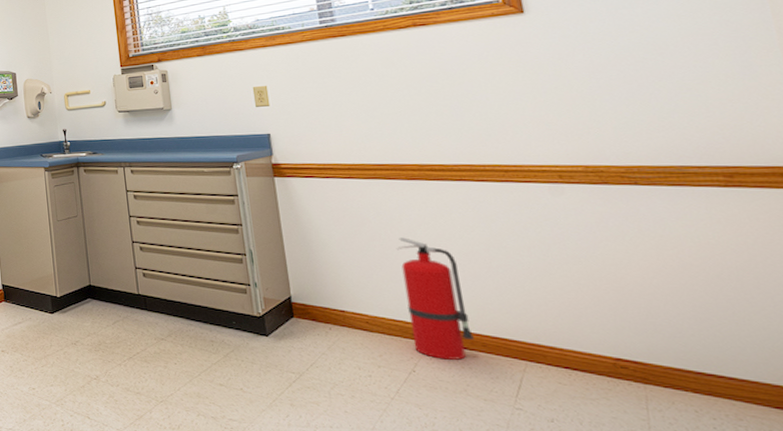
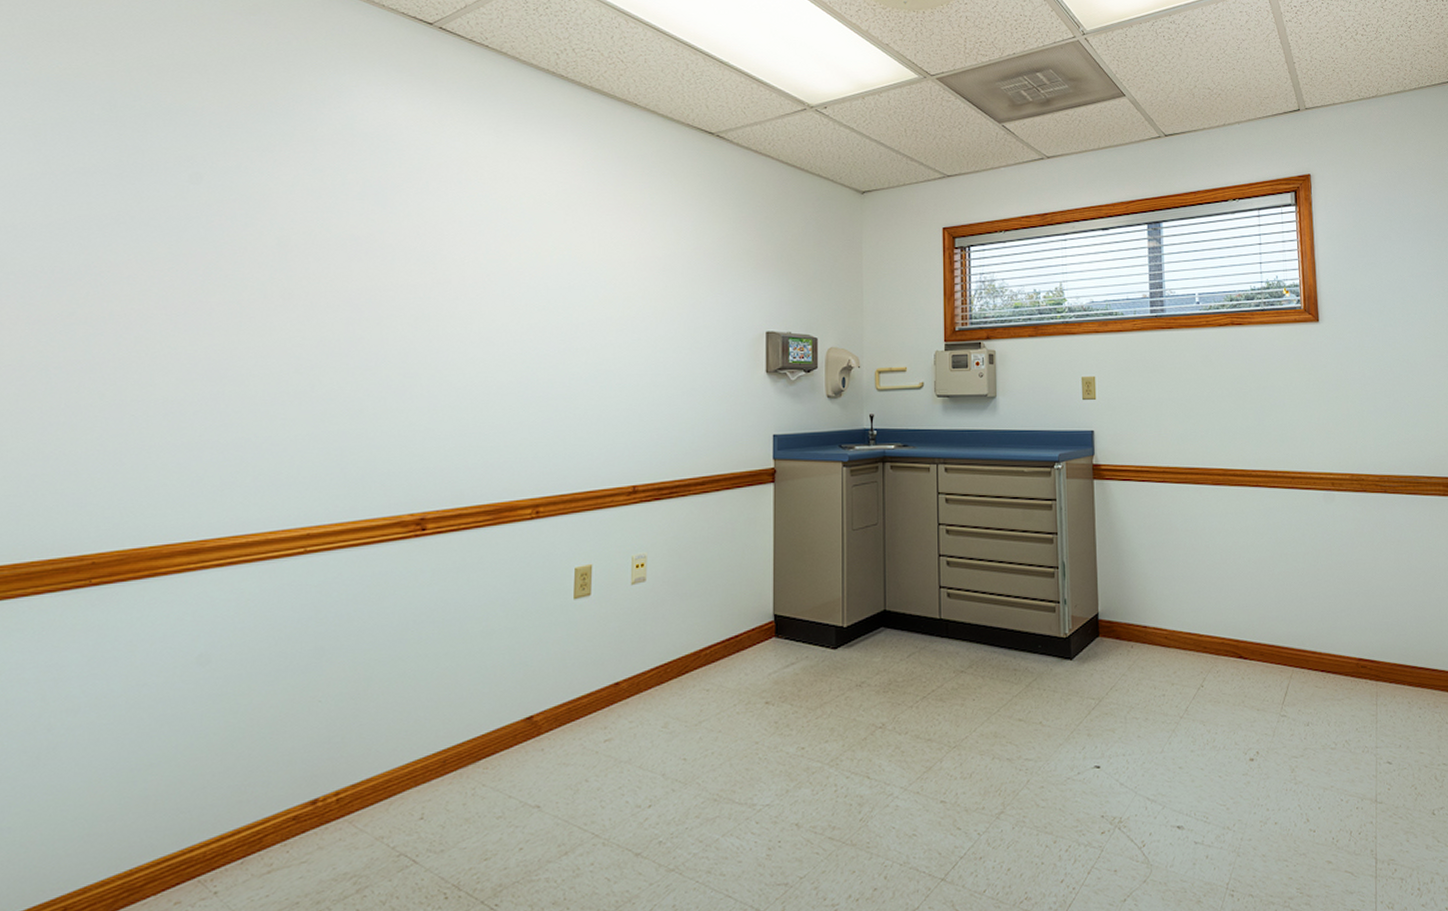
fire extinguisher: present [396,237,474,360] -> none [1197,545,1254,672]

